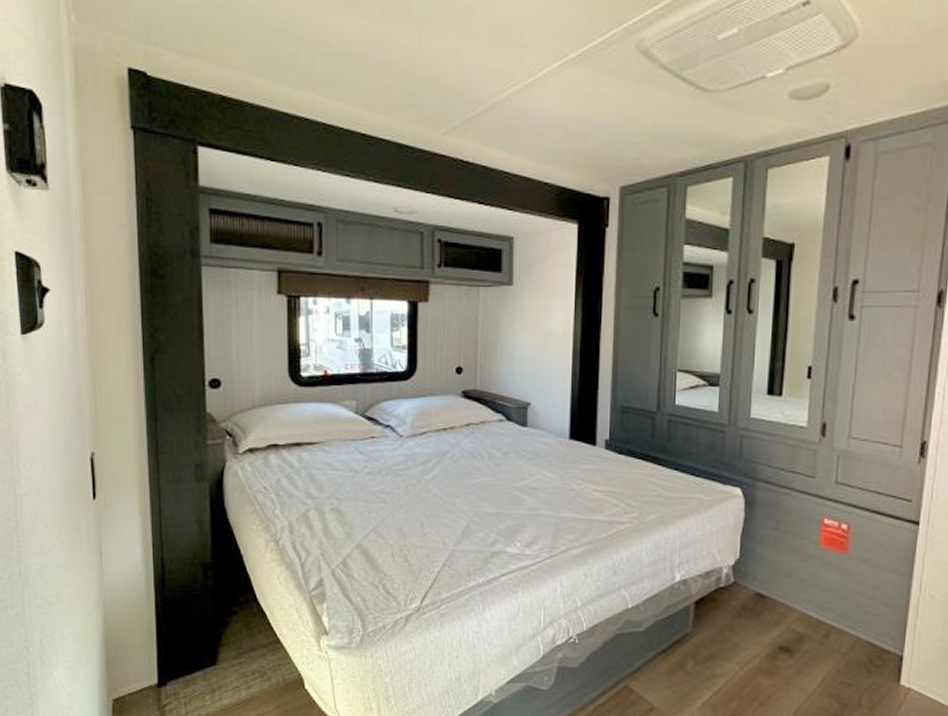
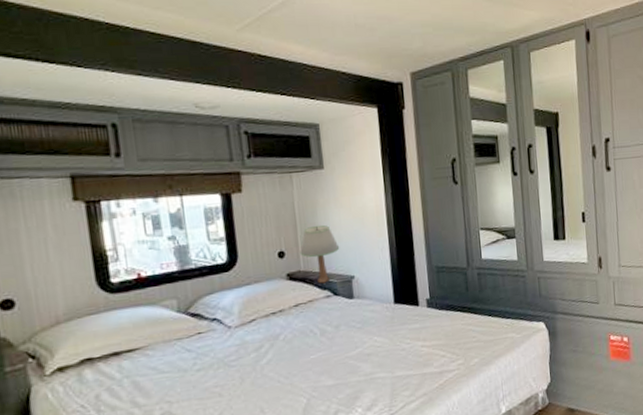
table lamp: none [478,344,518,406] -> present [300,225,339,284]

